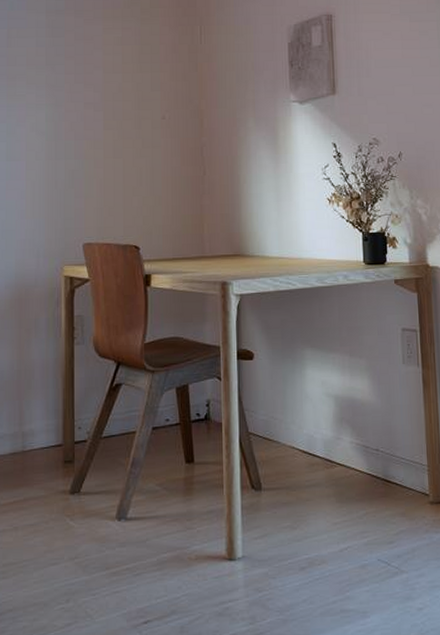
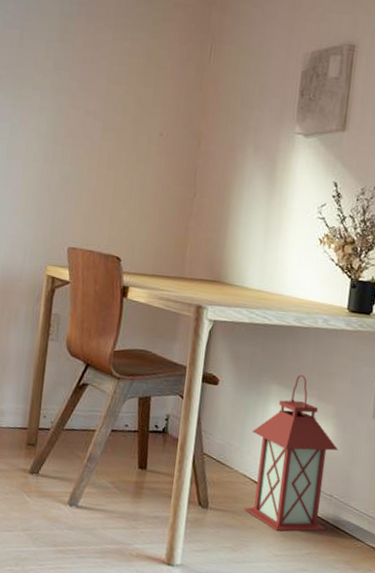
lantern: none [293,333,378,498] -> present [244,374,339,532]

